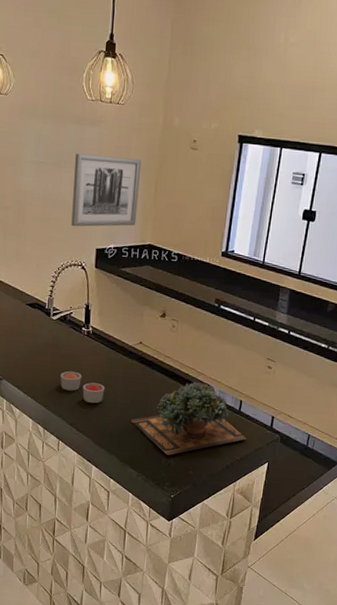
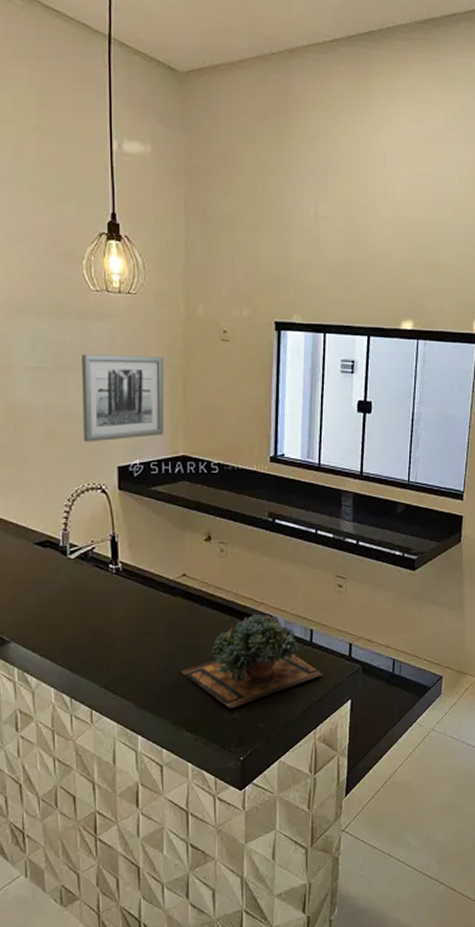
candle: present [60,371,105,403] -> none [86,620,145,657]

